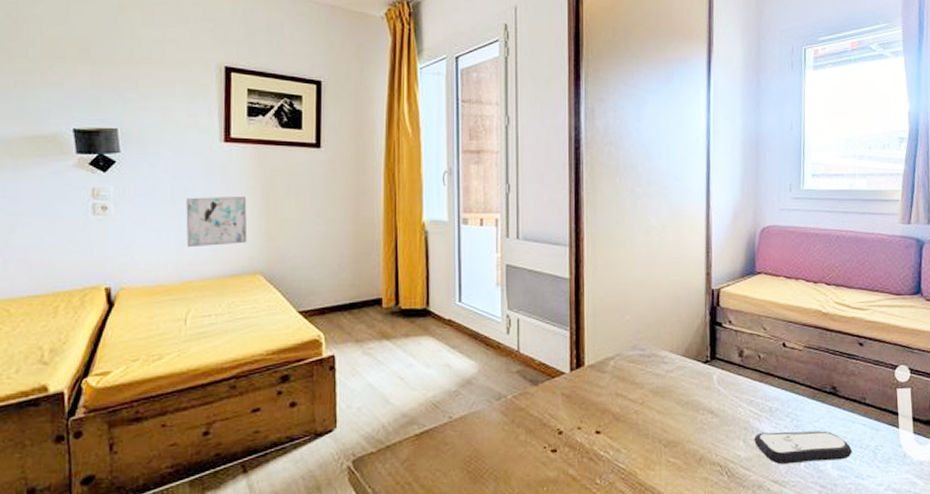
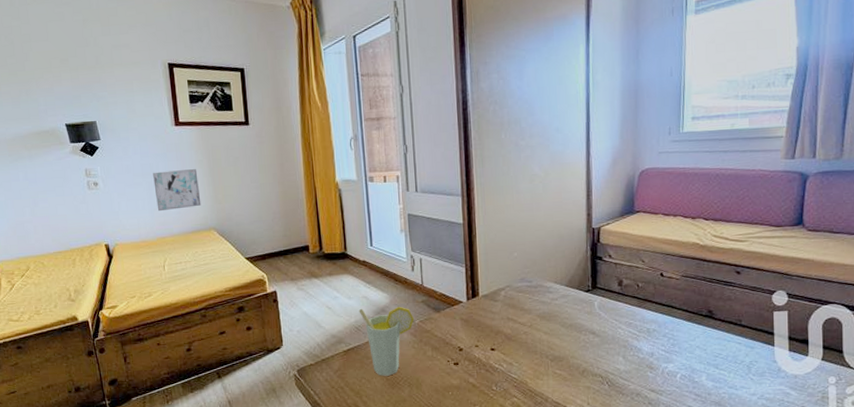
cup: none [438,377,507,468] -> present [359,306,415,376]
remote control: present [754,430,852,465] -> none [633,348,727,377]

